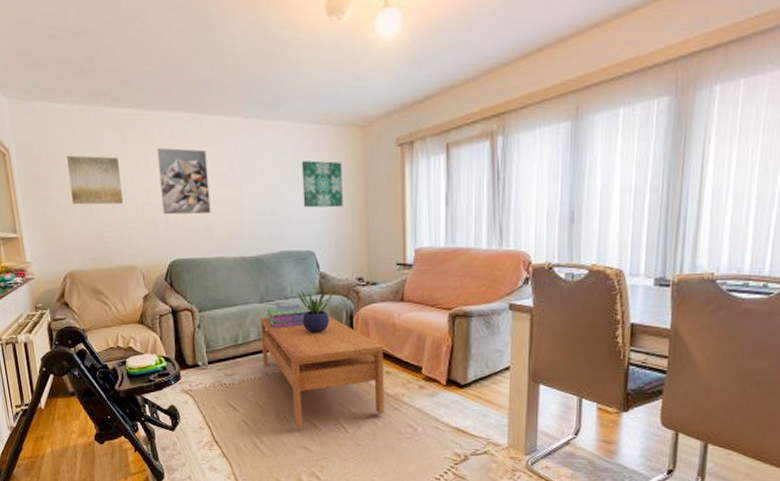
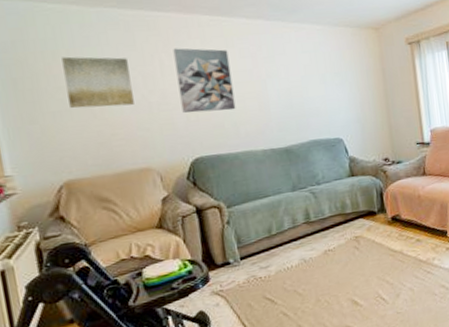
coffee table: present [259,315,385,429] -> none [293,195,419,310]
stack of books: present [266,305,308,328] -> none [299,189,340,214]
potted plant: present [297,290,334,334] -> none [328,173,363,214]
wall art: present [301,160,343,208] -> none [323,57,365,100]

